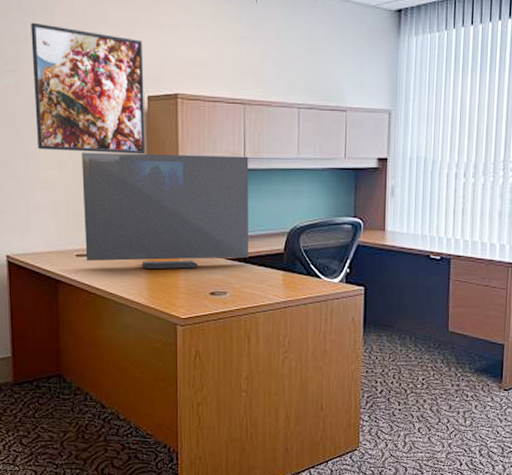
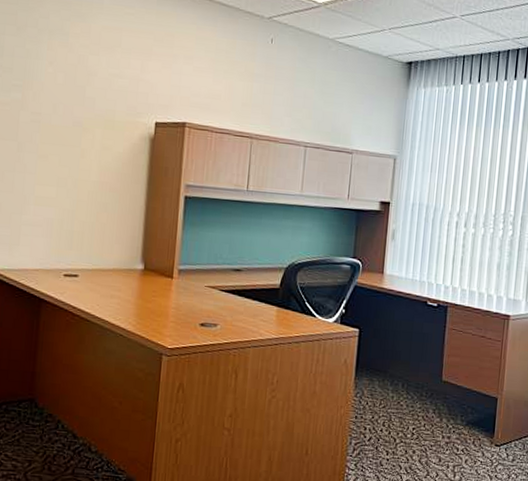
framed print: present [31,22,146,154] -> none [37,41,156,179]
computer monitor: present [81,152,249,270] -> none [74,171,252,297]

